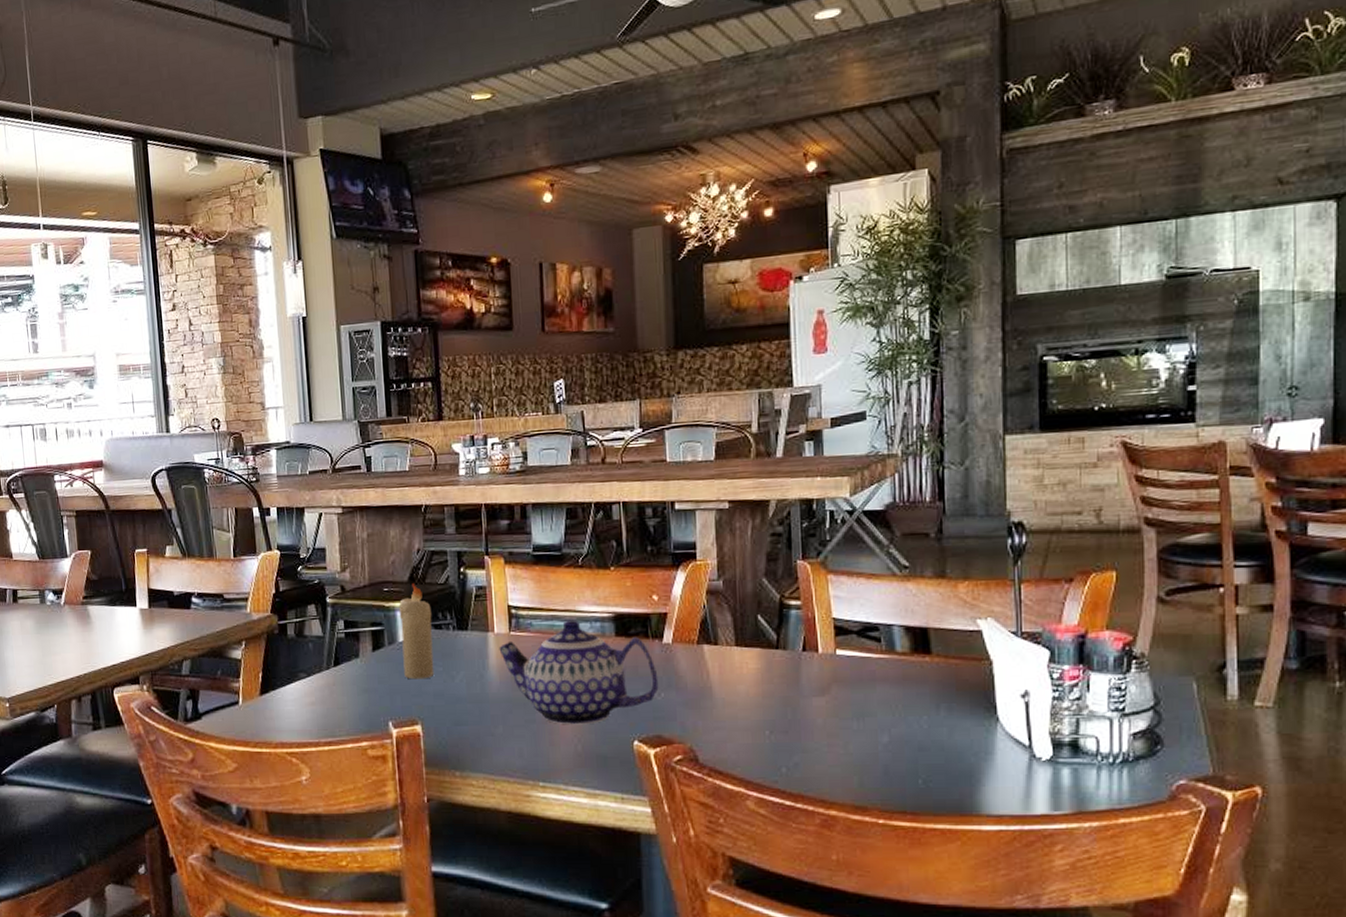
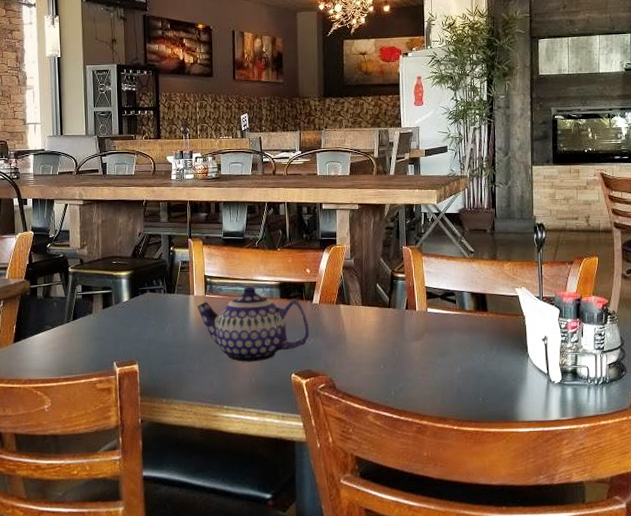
candle: present [398,583,435,680] -> none [124,258,149,330]

